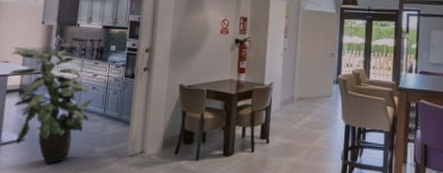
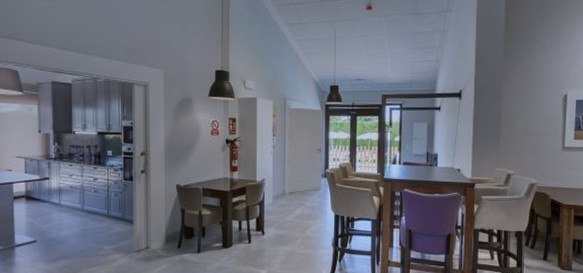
indoor plant: present [8,43,92,165] -> none [13,150,95,263]

